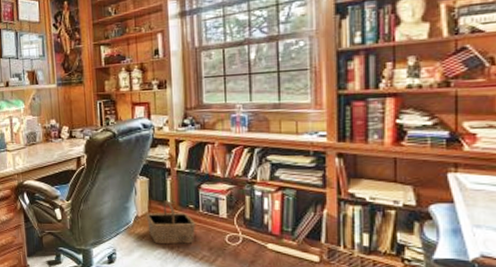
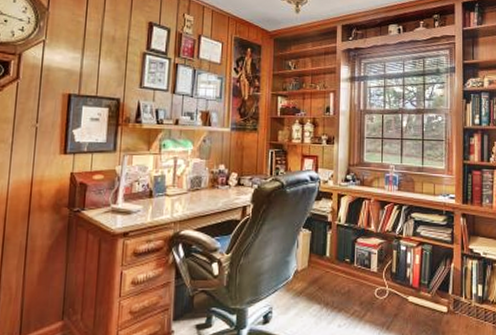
basket: present [146,200,196,245] -> none [305,254,351,300]

